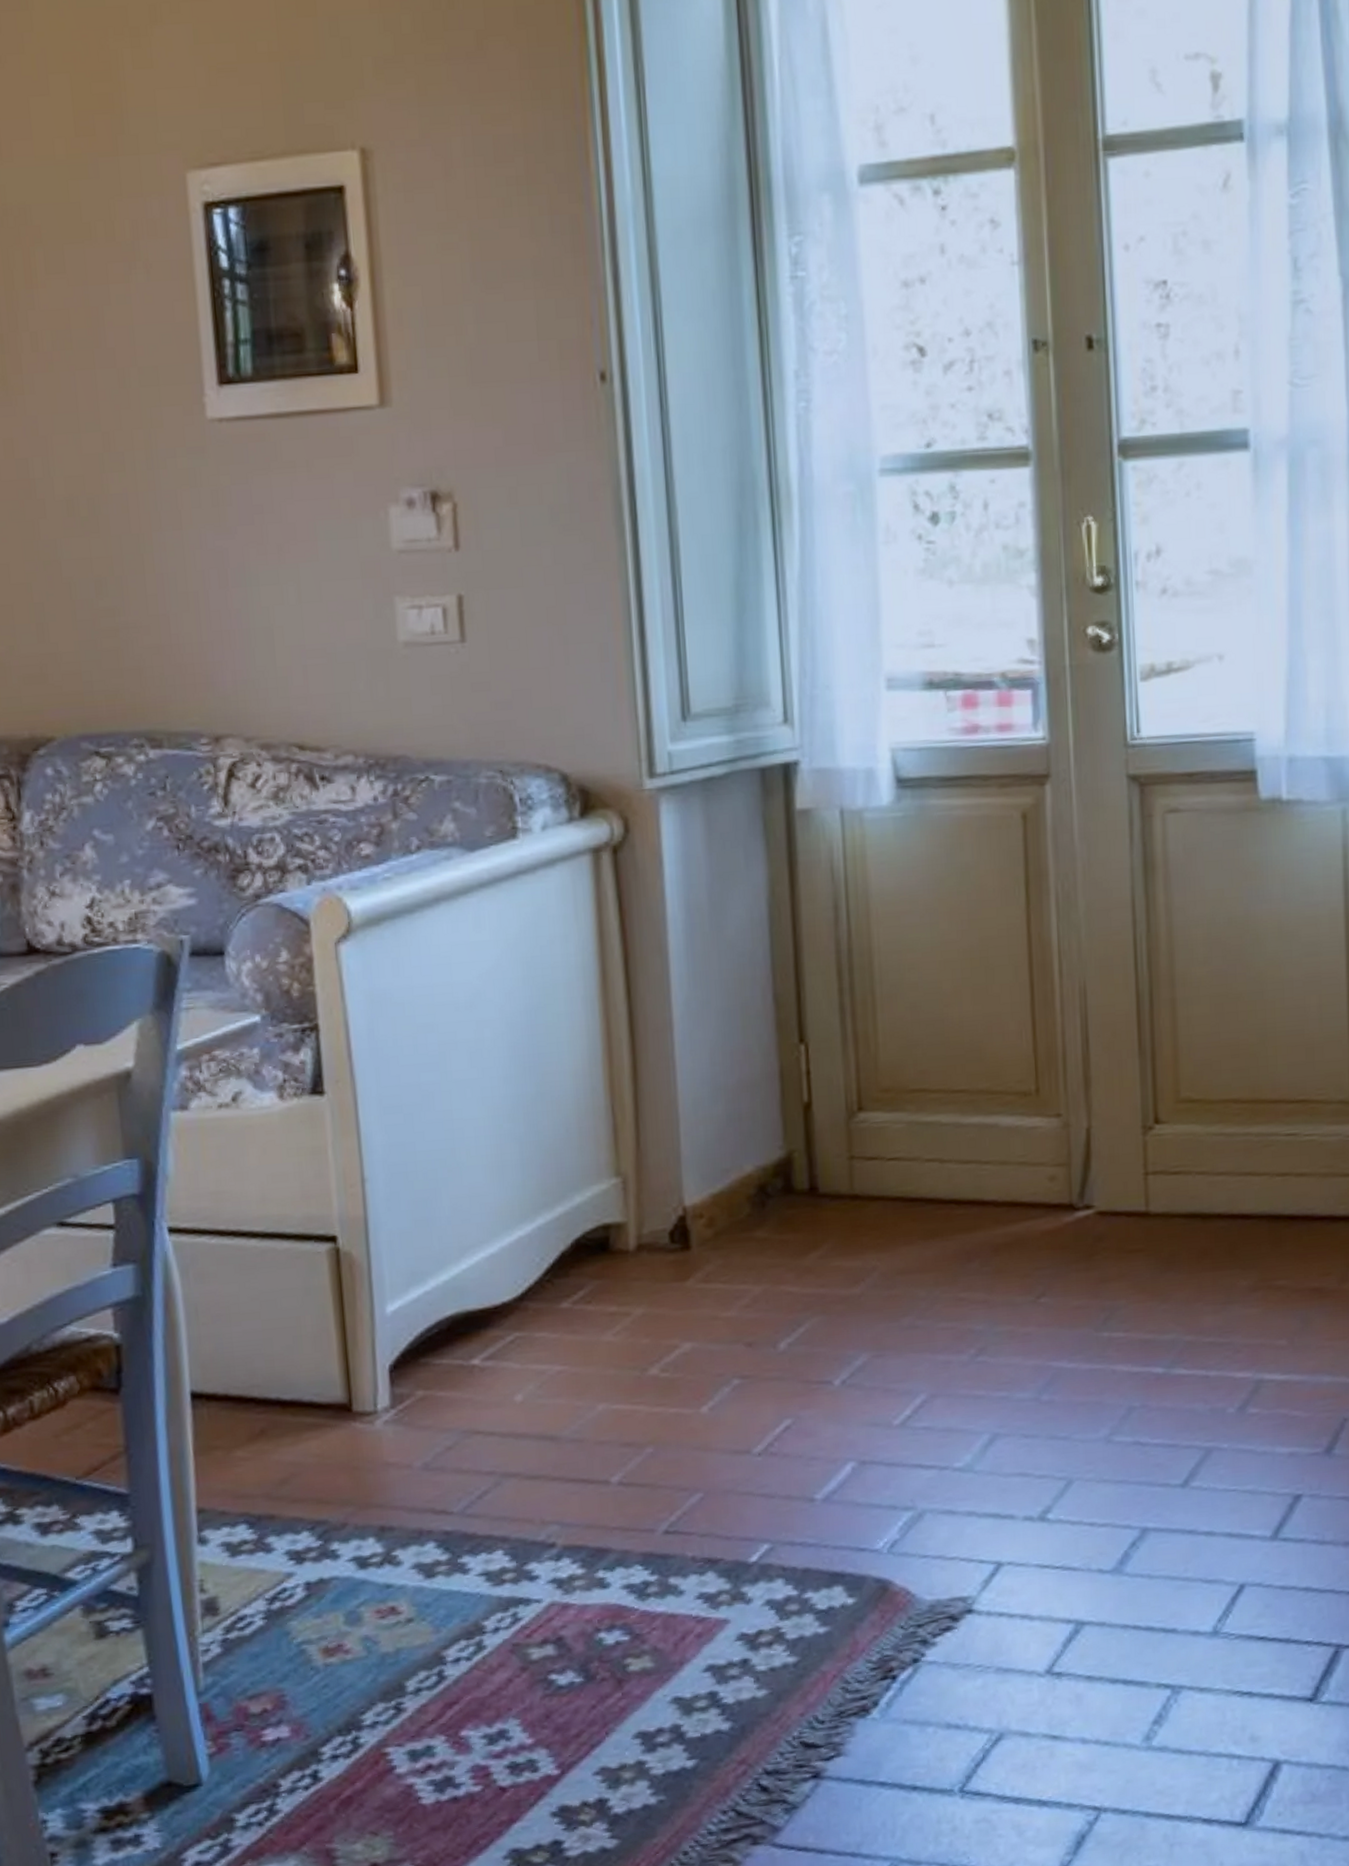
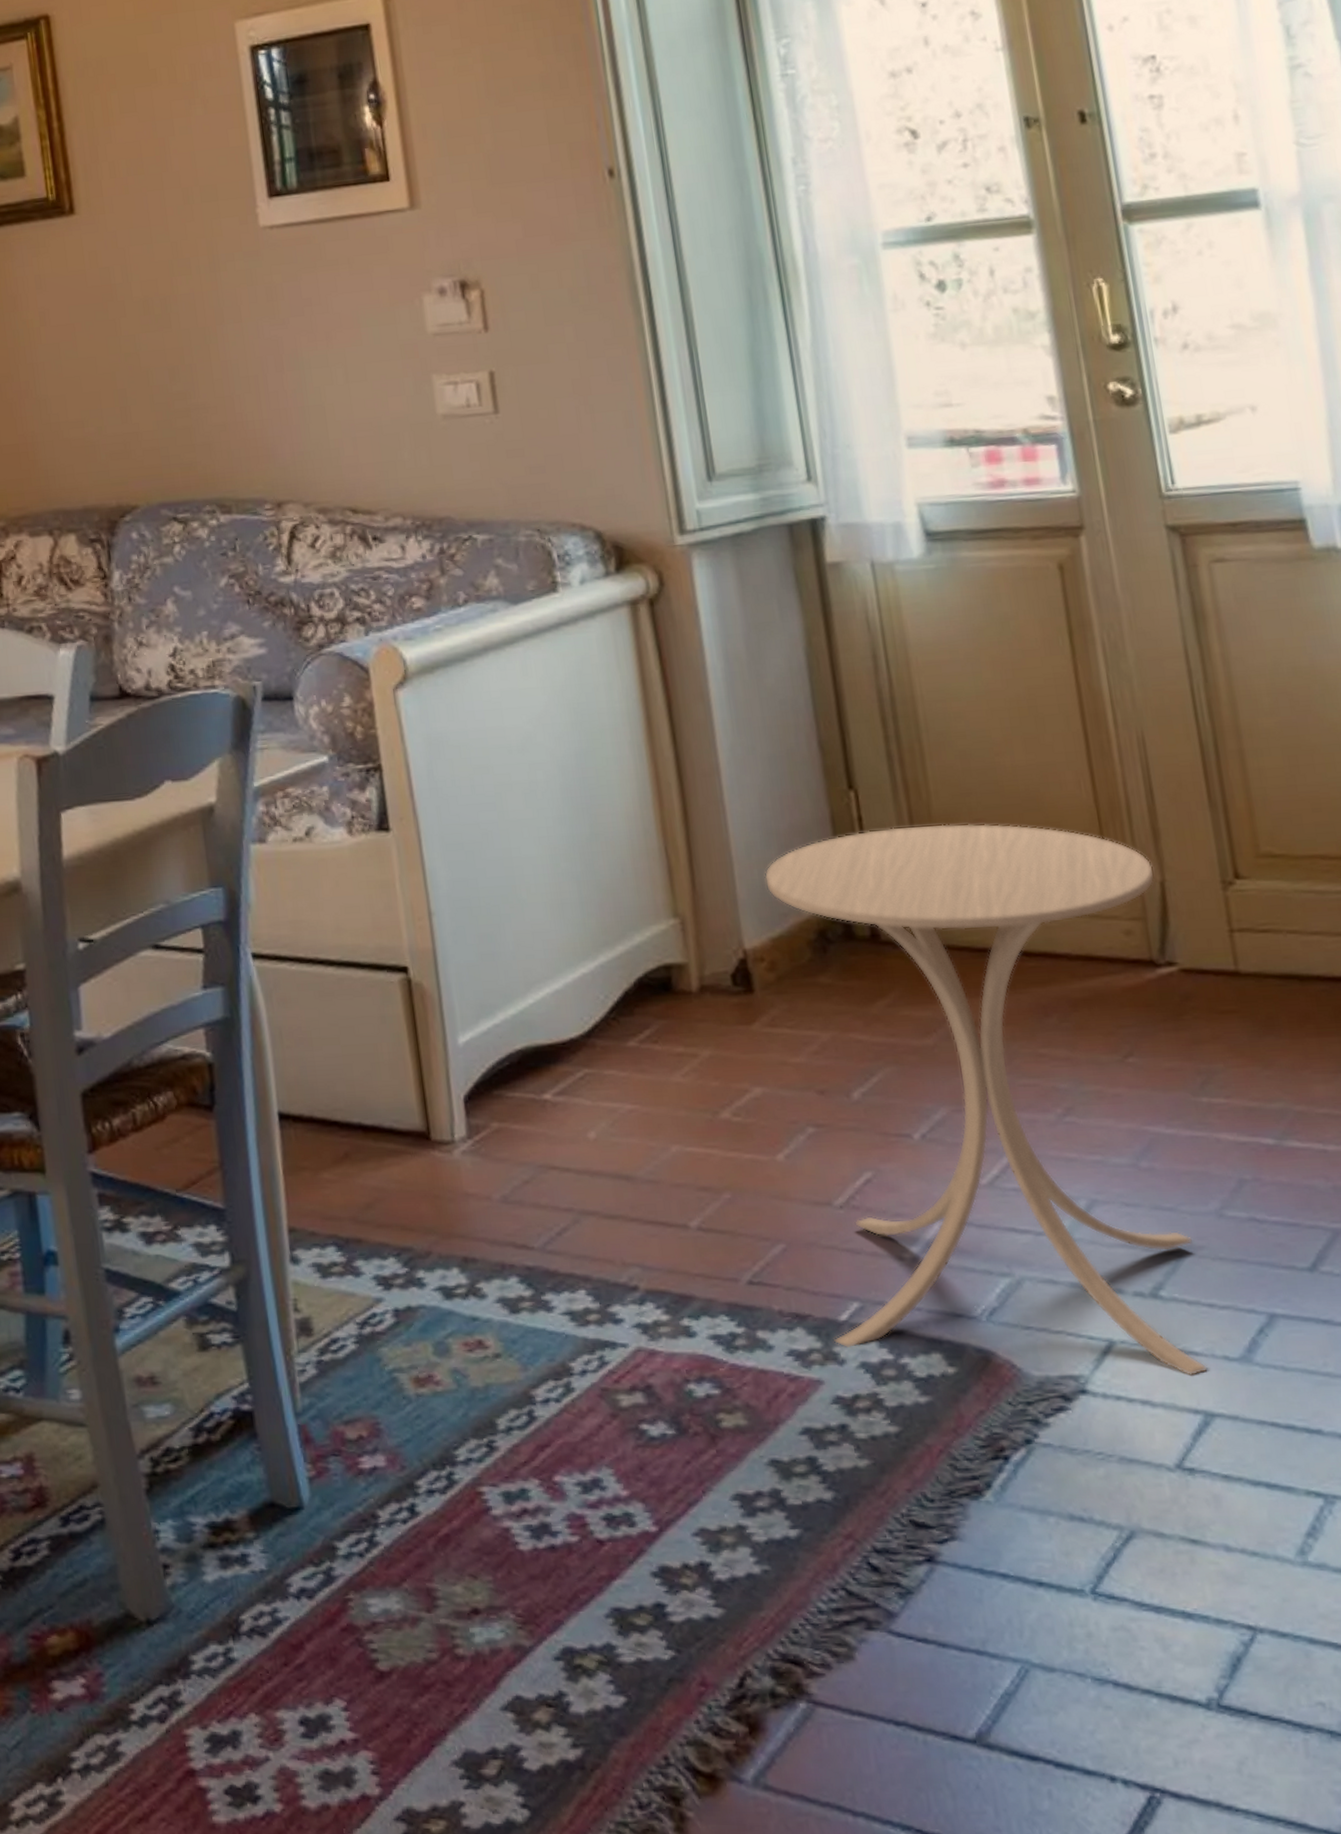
side table: none [709,1074,1083,1590] -> present [764,823,1208,1377]

